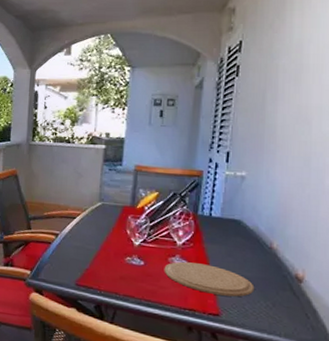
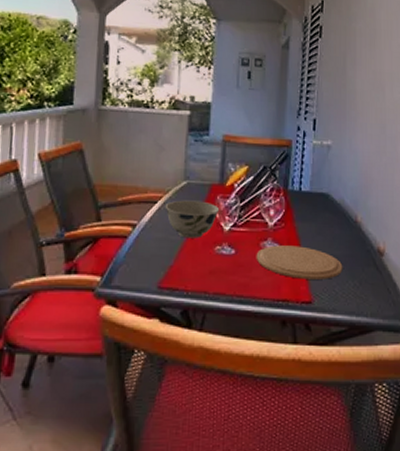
bowl: none [82,217,131,250] -> present [164,200,220,238]

